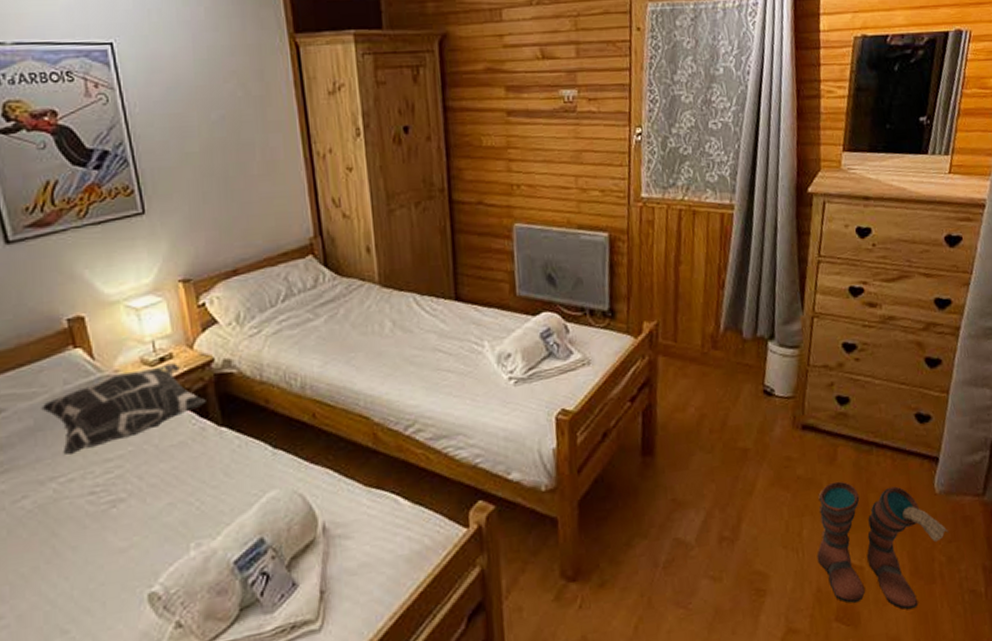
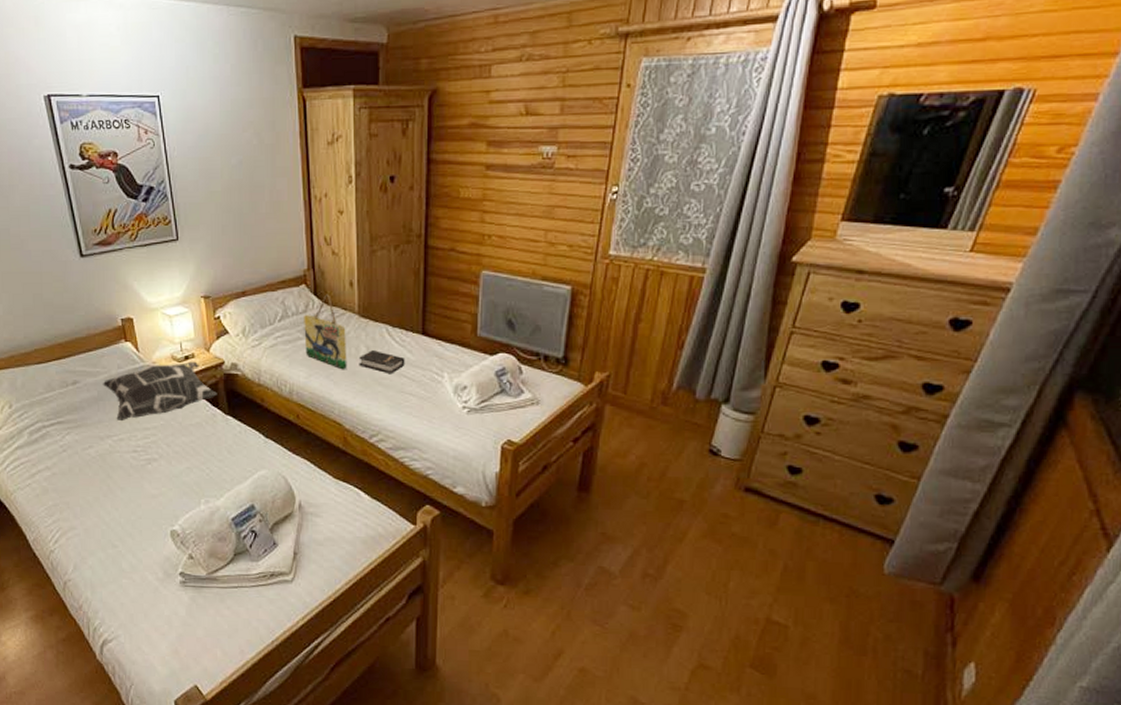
home sign: none [313,264,371,352] -> present [304,294,347,370]
hardback book: none [384,324,439,351] -> present [359,350,405,375]
boots: present [817,481,949,610] -> none [740,544,892,674]

